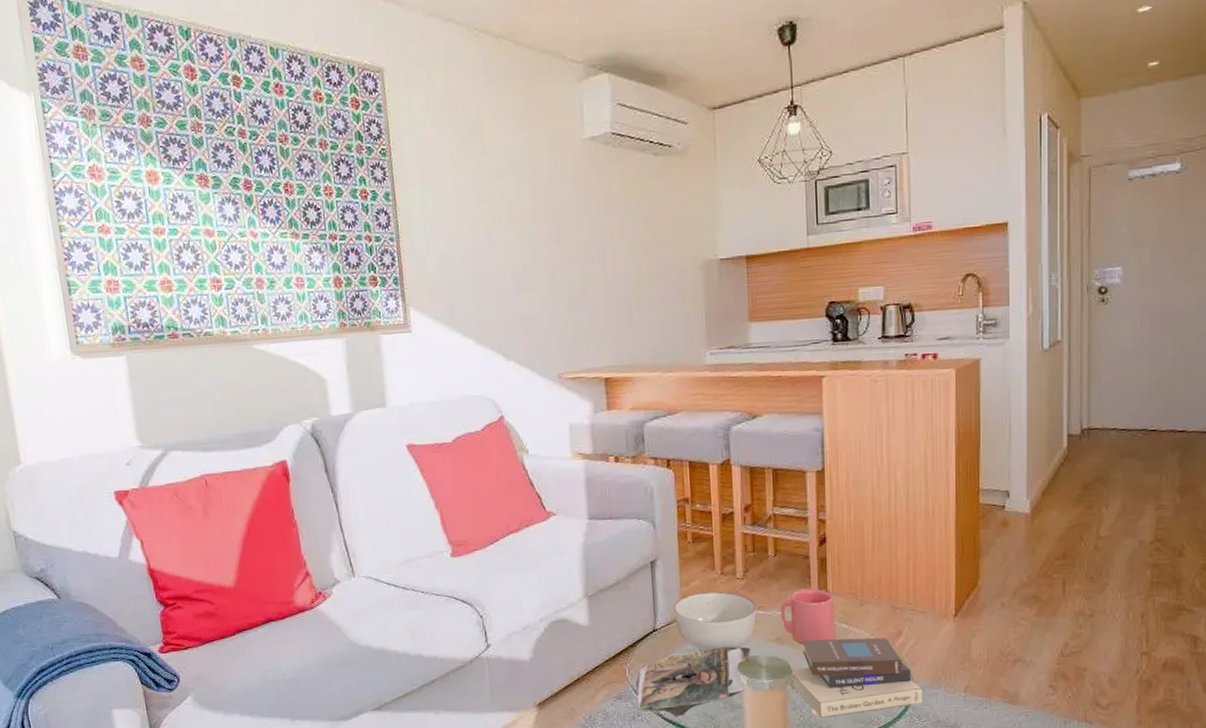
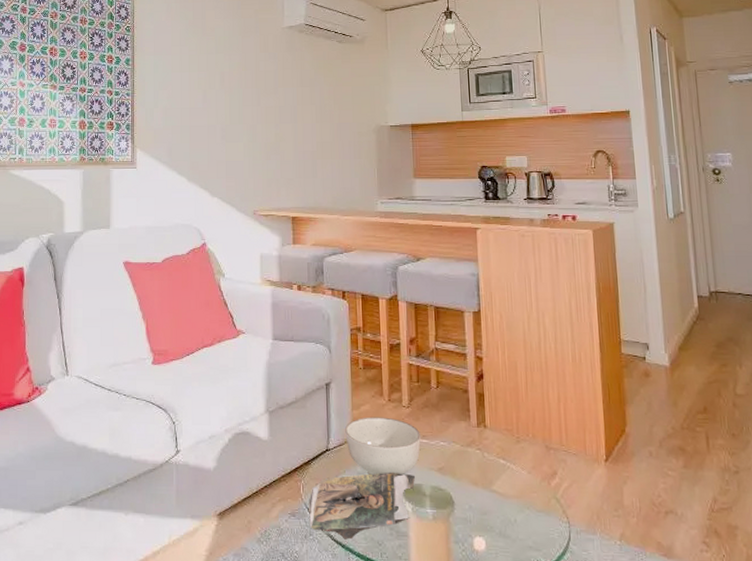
mug: present [780,589,836,645] -> none [443,422,495,477]
books: present [789,637,923,718] -> none [451,472,580,554]

